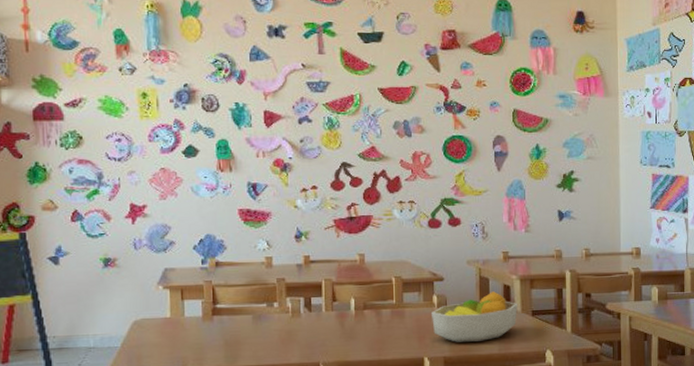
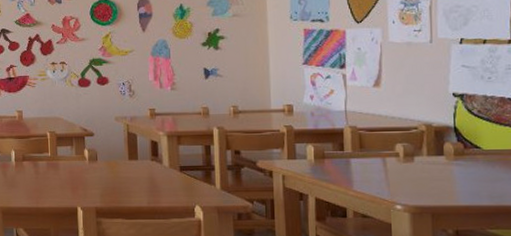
fruit bowl: present [432,291,518,342] -> none [83,147,165,194]

